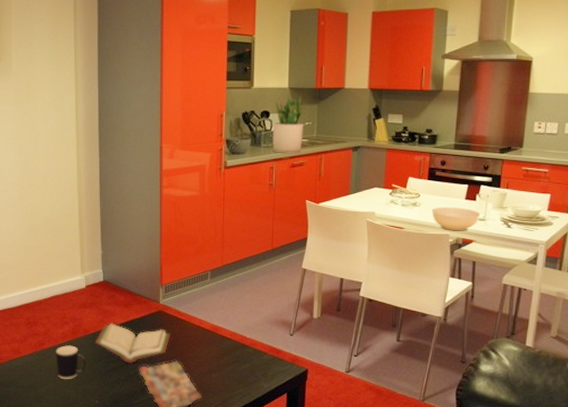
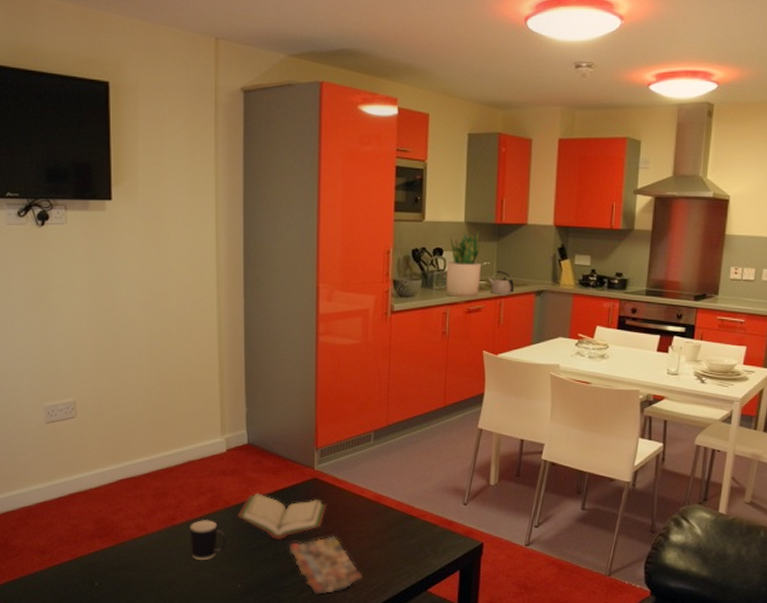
kettle: none [309,129,333,152] -> present [487,270,514,296]
bowl: present [432,206,480,231] -> none [621,359,672,387]

